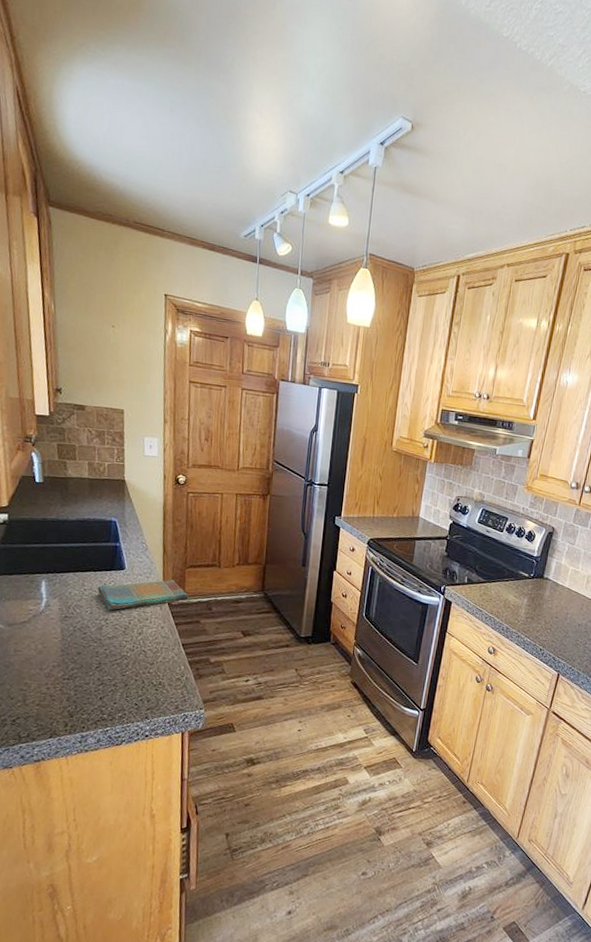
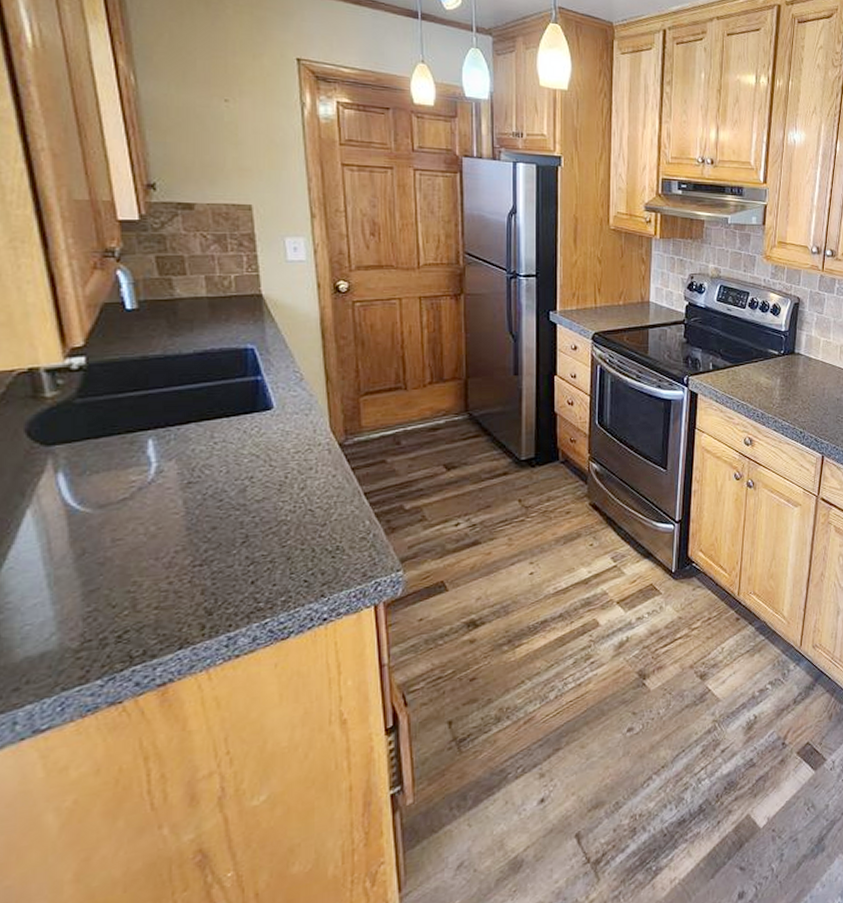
dish towel: present [98,580,189,611] -> none [235,413,367,465]

